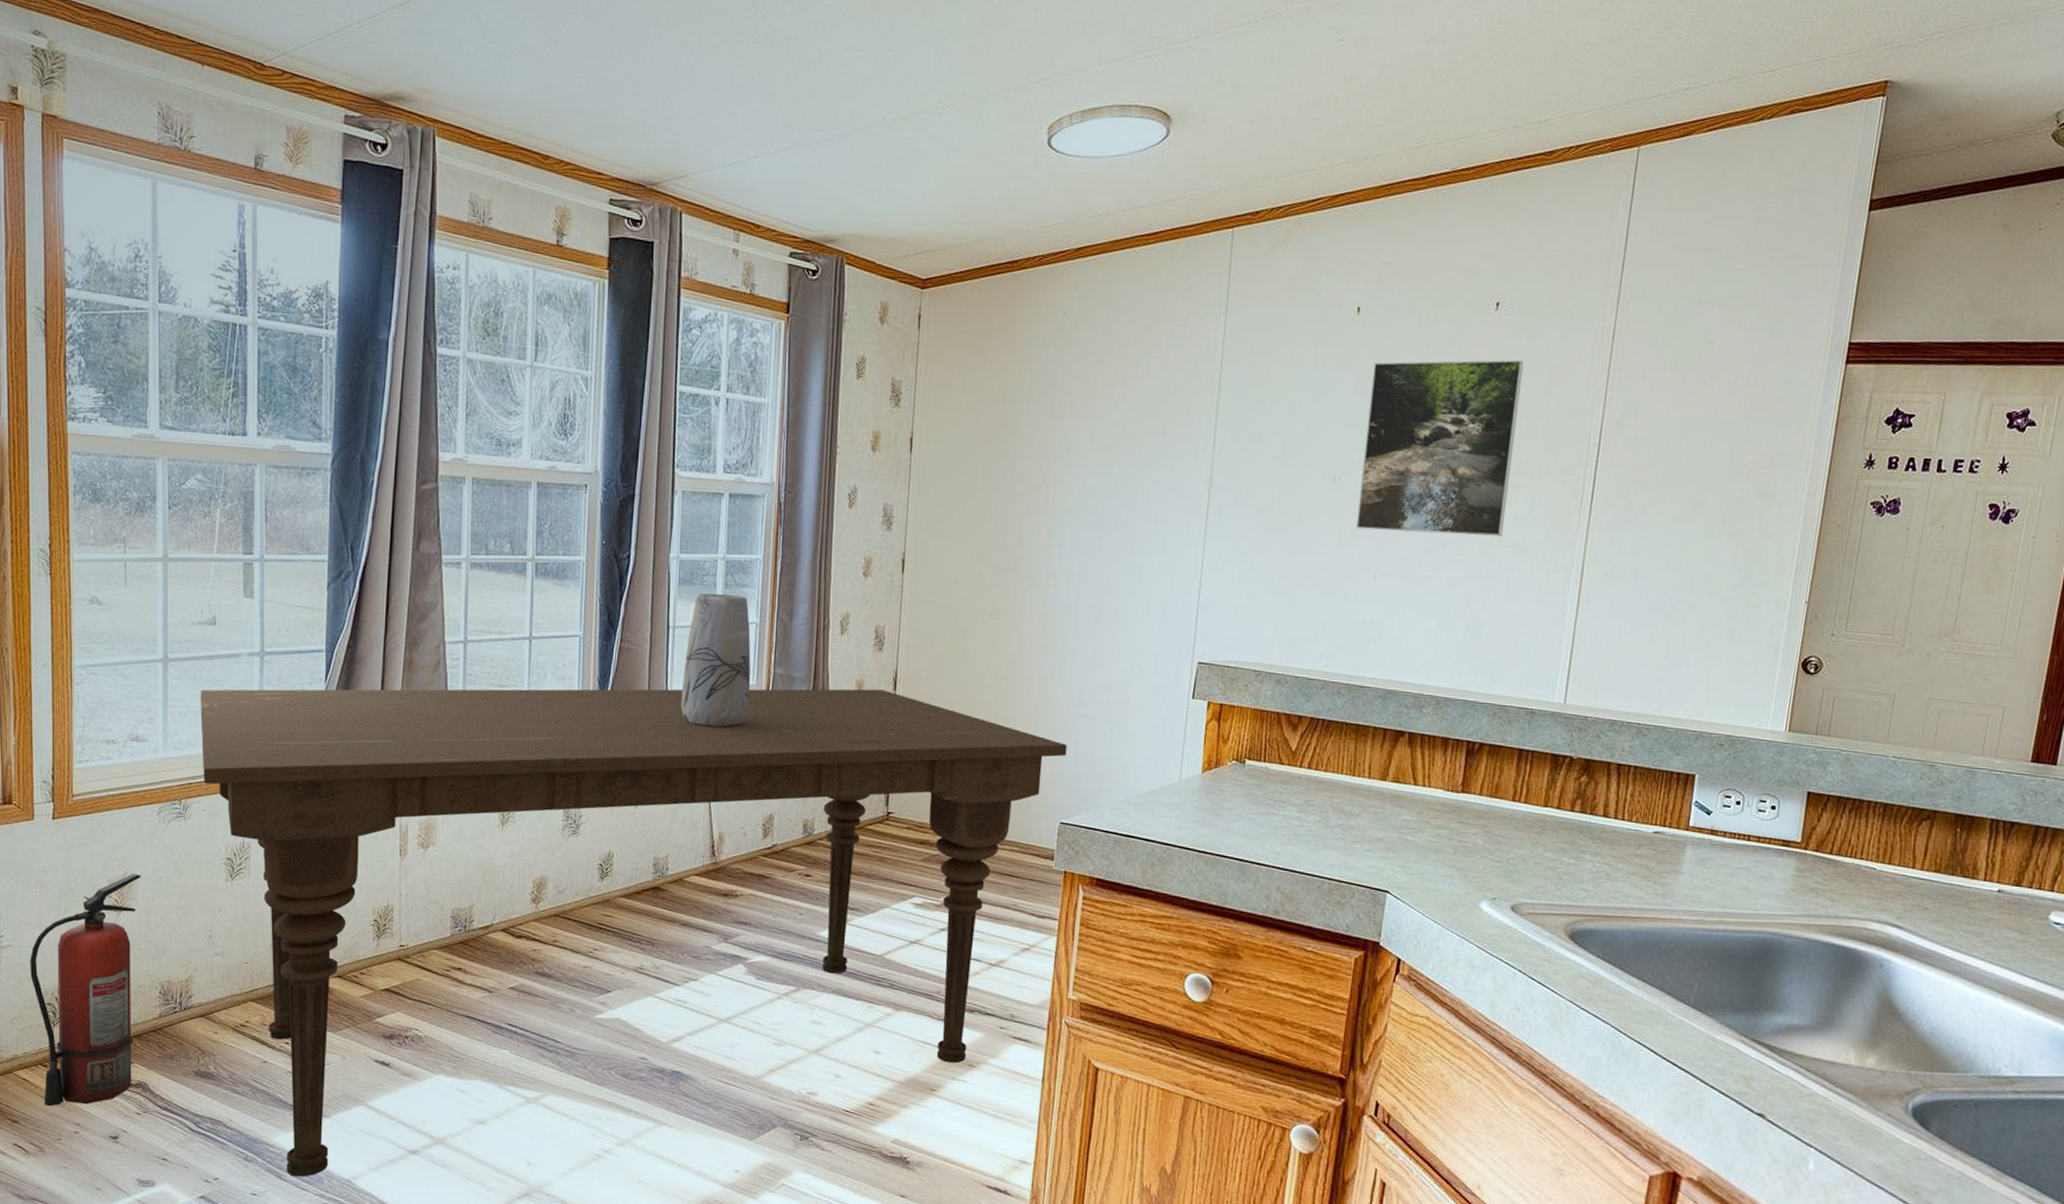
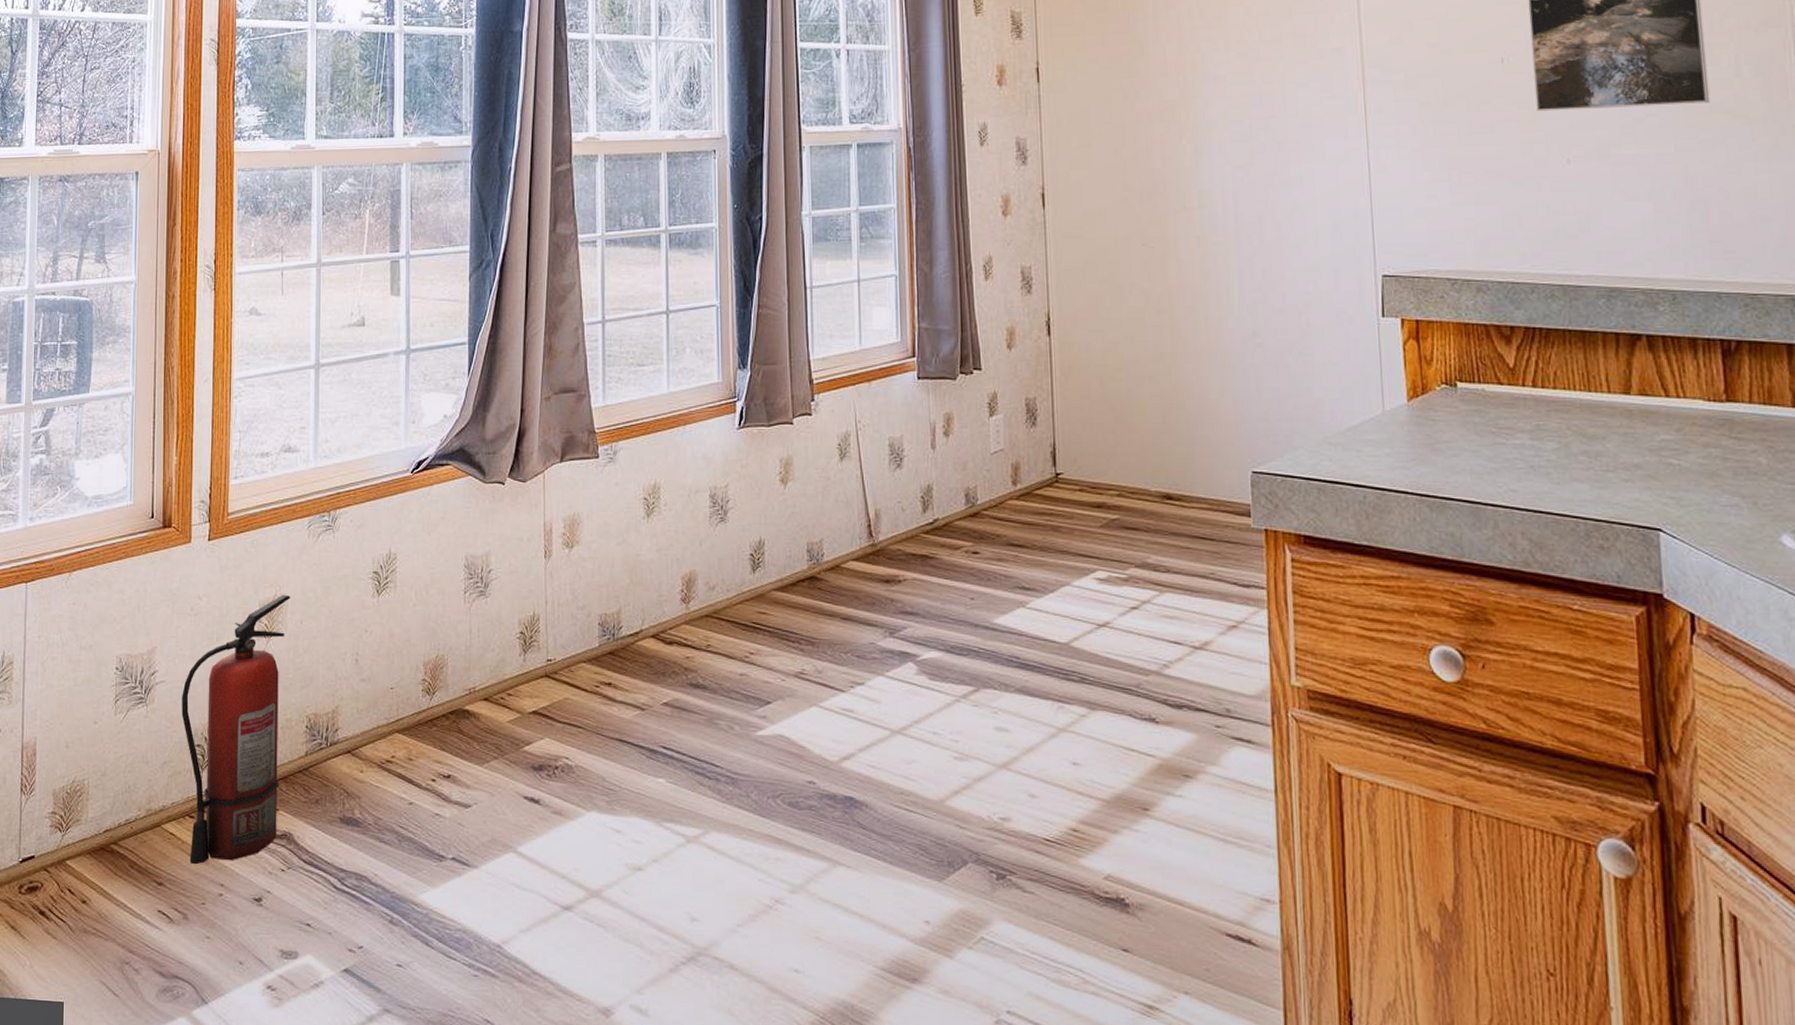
dining table: present [200,689,1067,1177] -> none [349,336,1248,943]
vase: present [680,593,751,728] -> none [823,248,896,392]

